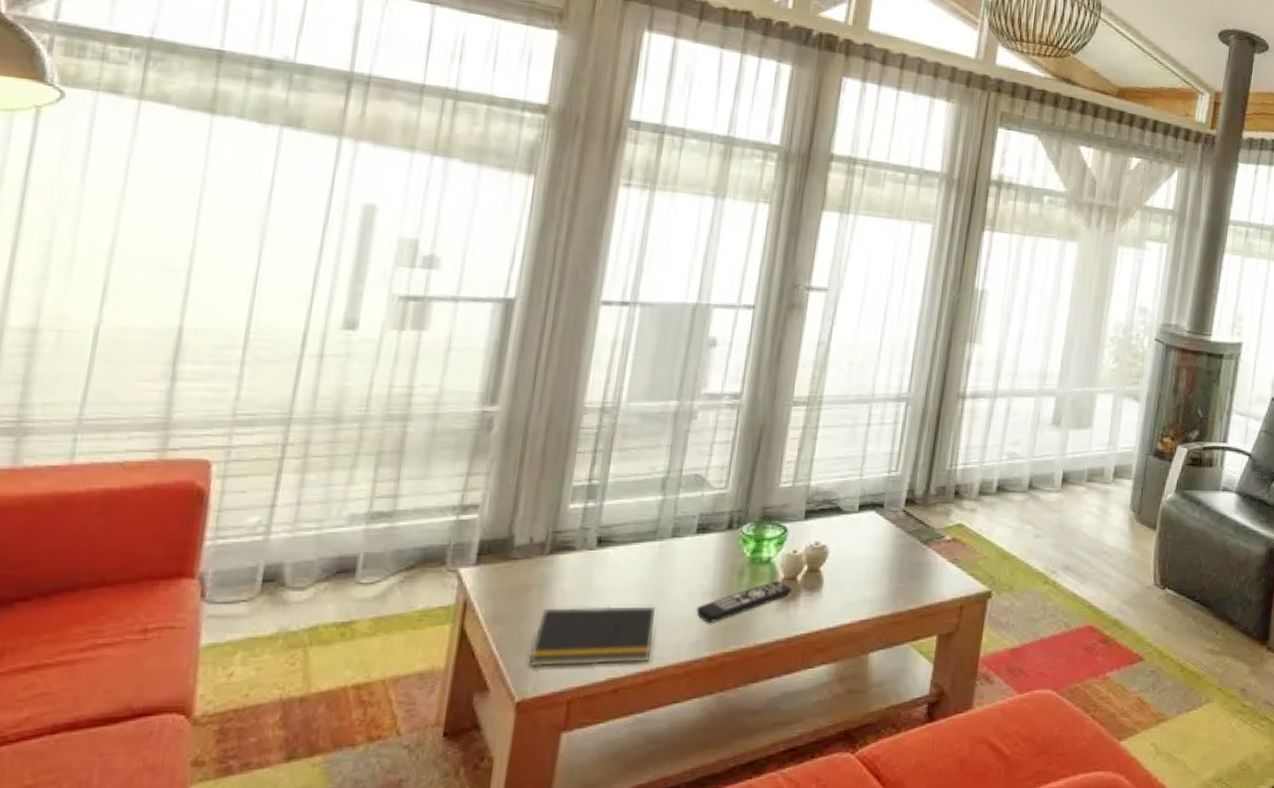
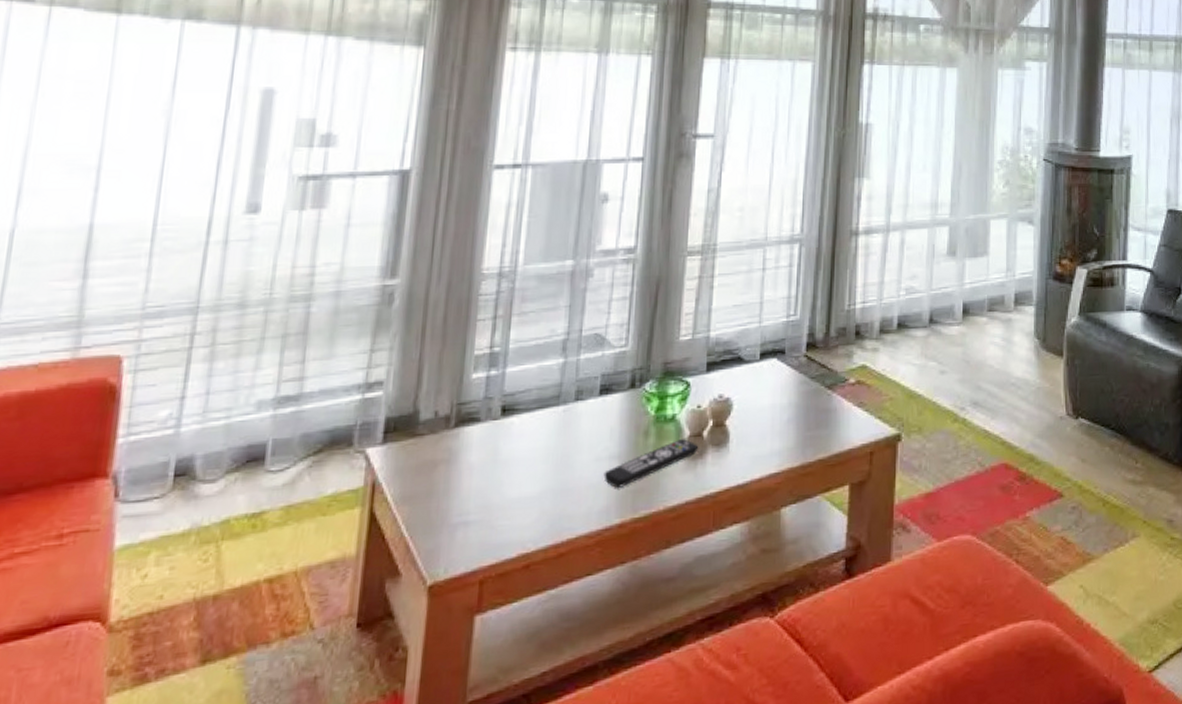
notepad: present [529,606,655,667] -> none [439,474,563,548]

